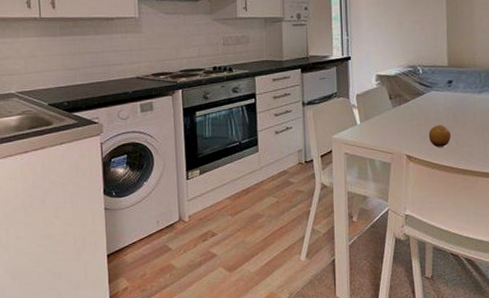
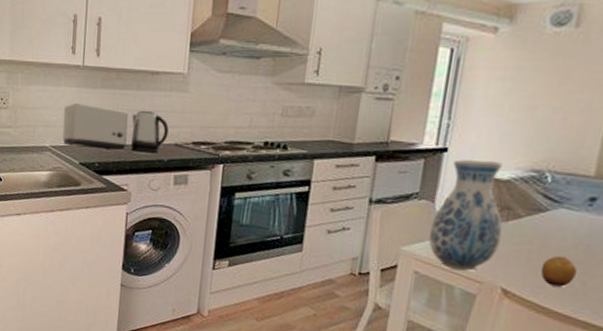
toaster: none [26,50,92,90] -> present [62,102,129,151]
kettle: none [94,51,129,89] -> present [131,110,169,154]
vase: none [349,62,399,147] -> present [428,159,504,271]

